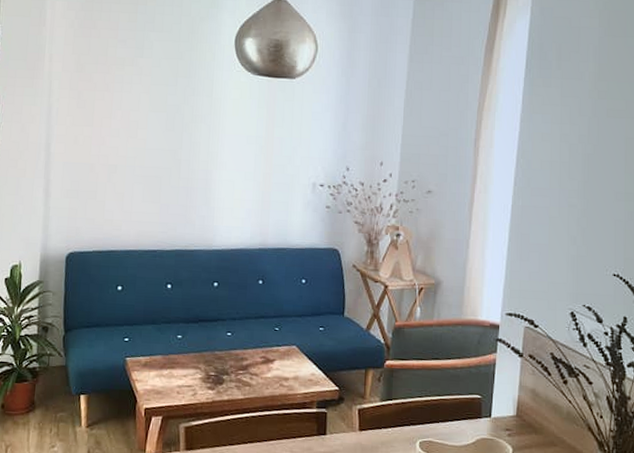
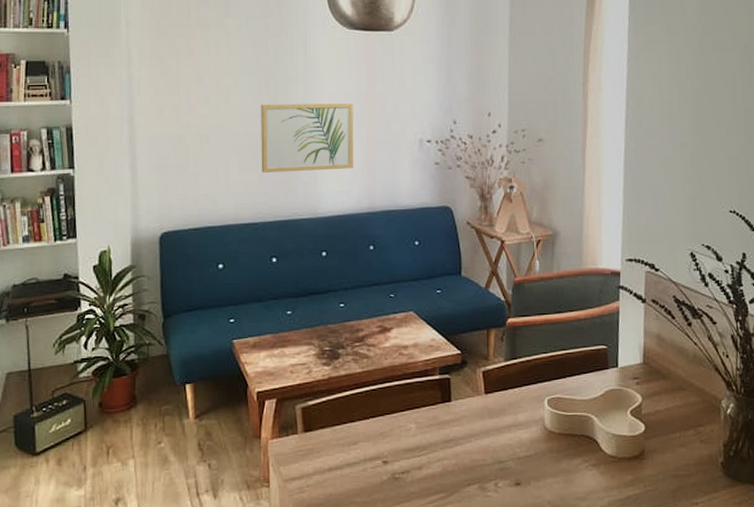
wall art: none [162,140,253,206] -> present [261,103,354,173]

